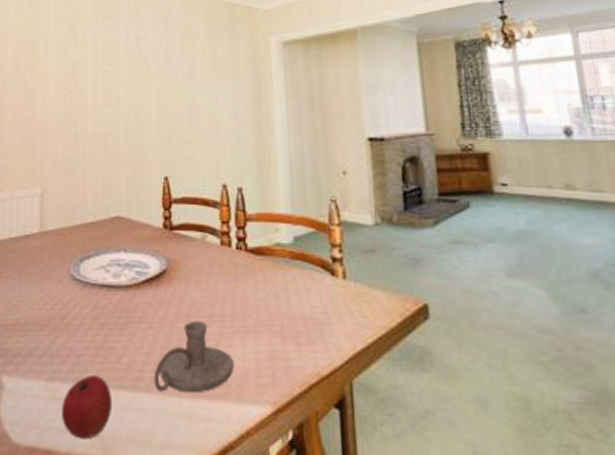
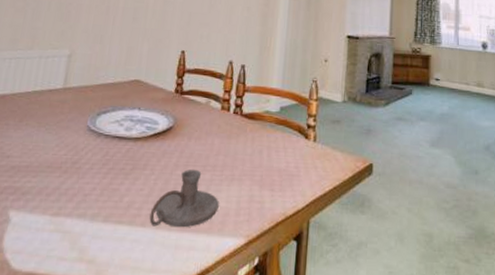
apple: present [62,374,113,439] -> none [62,211,111,266]

